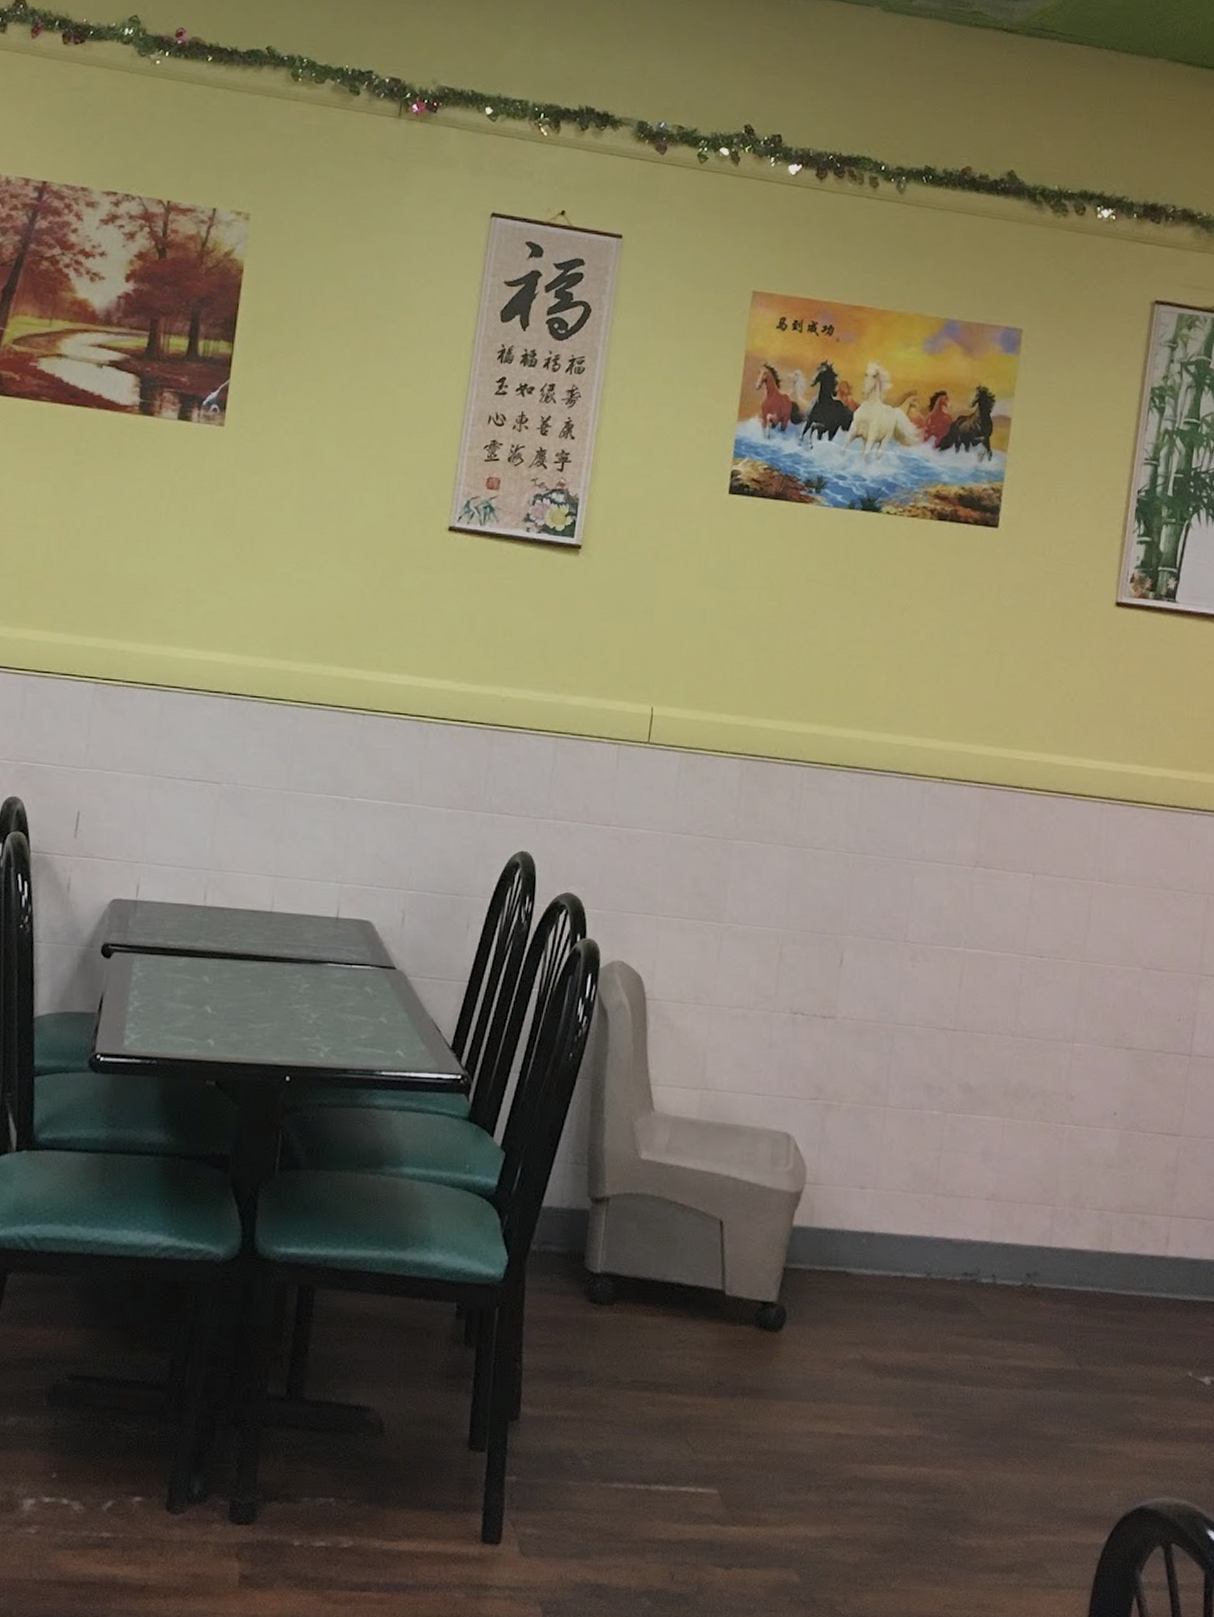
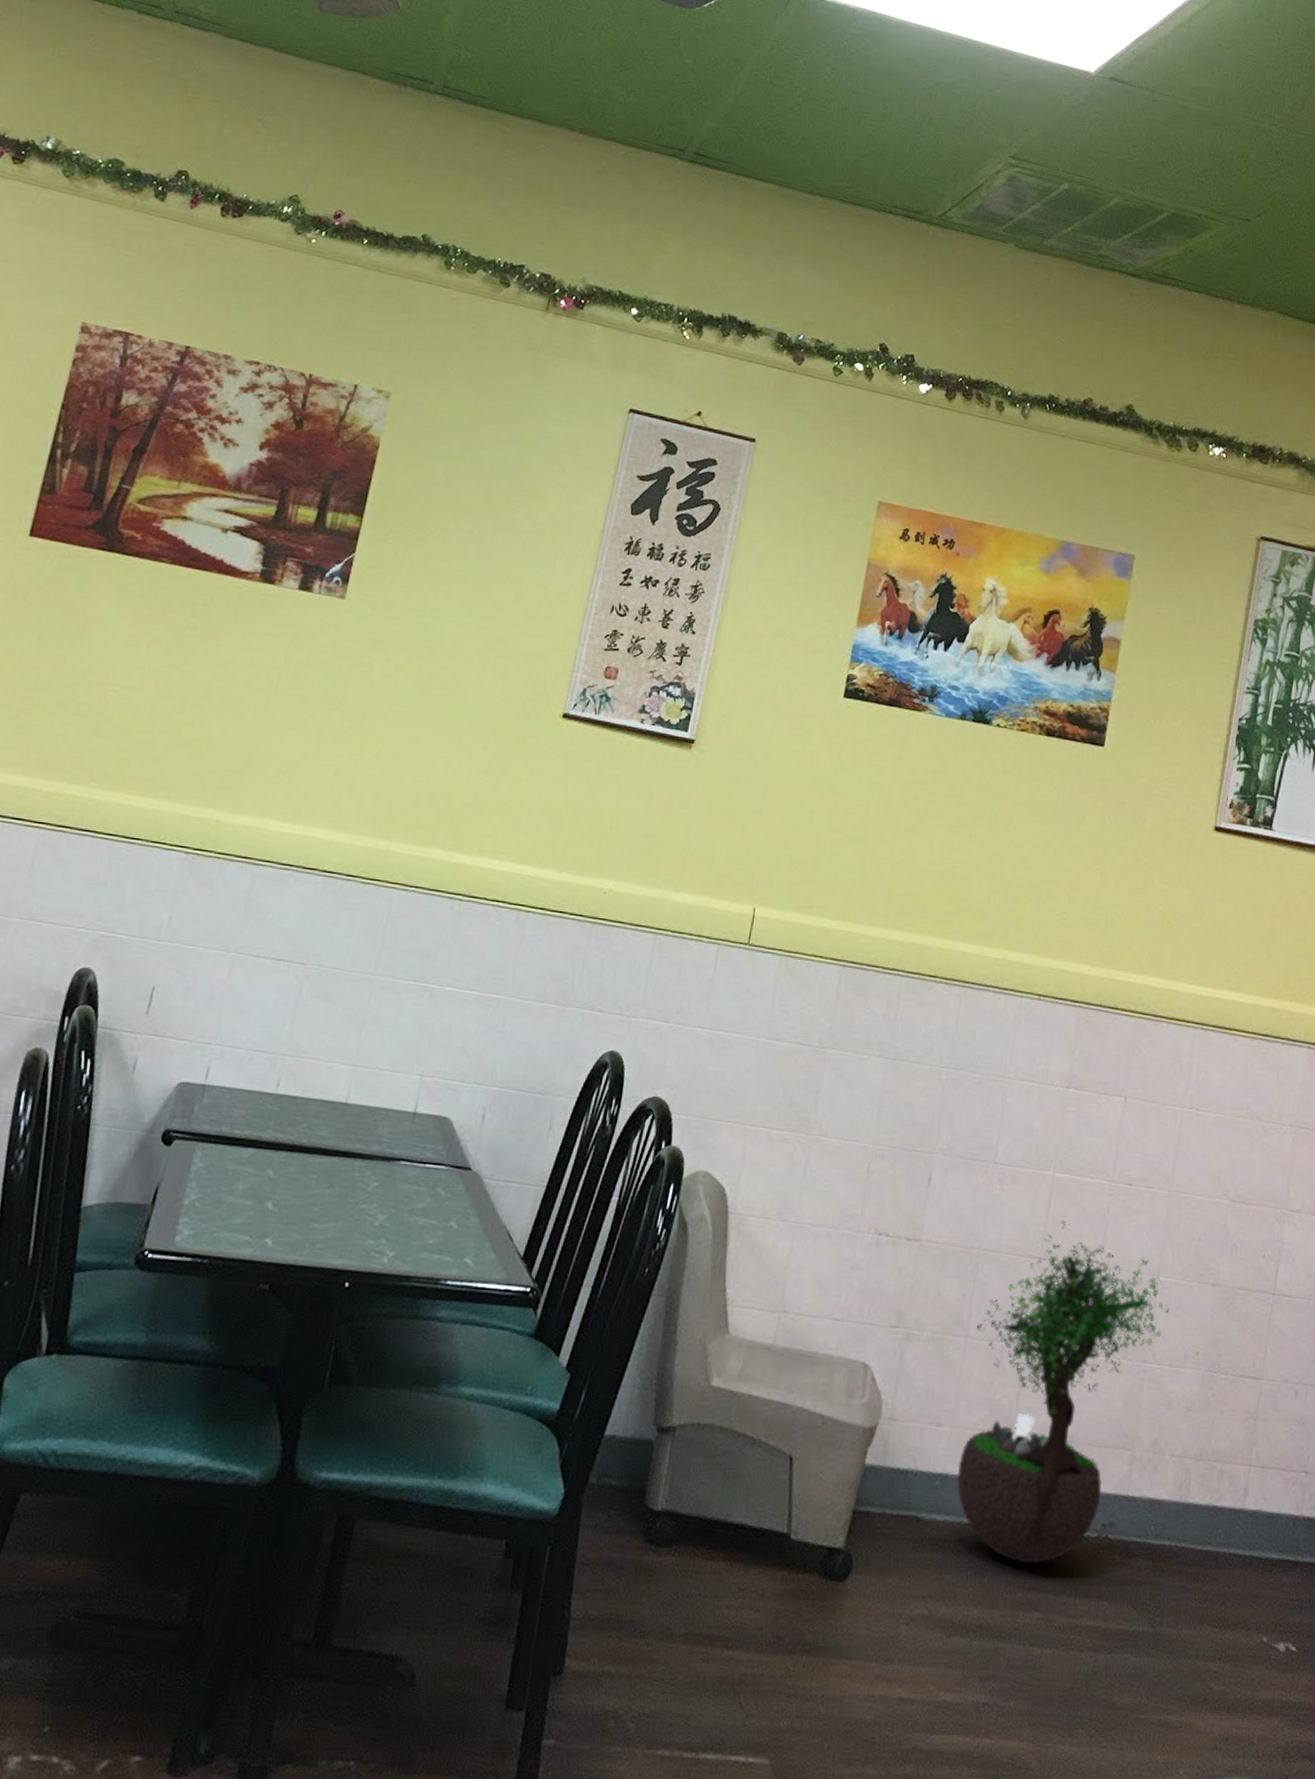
potted tree: none [882,993,1086,1311] -> present [956,1220,1170,1564]

